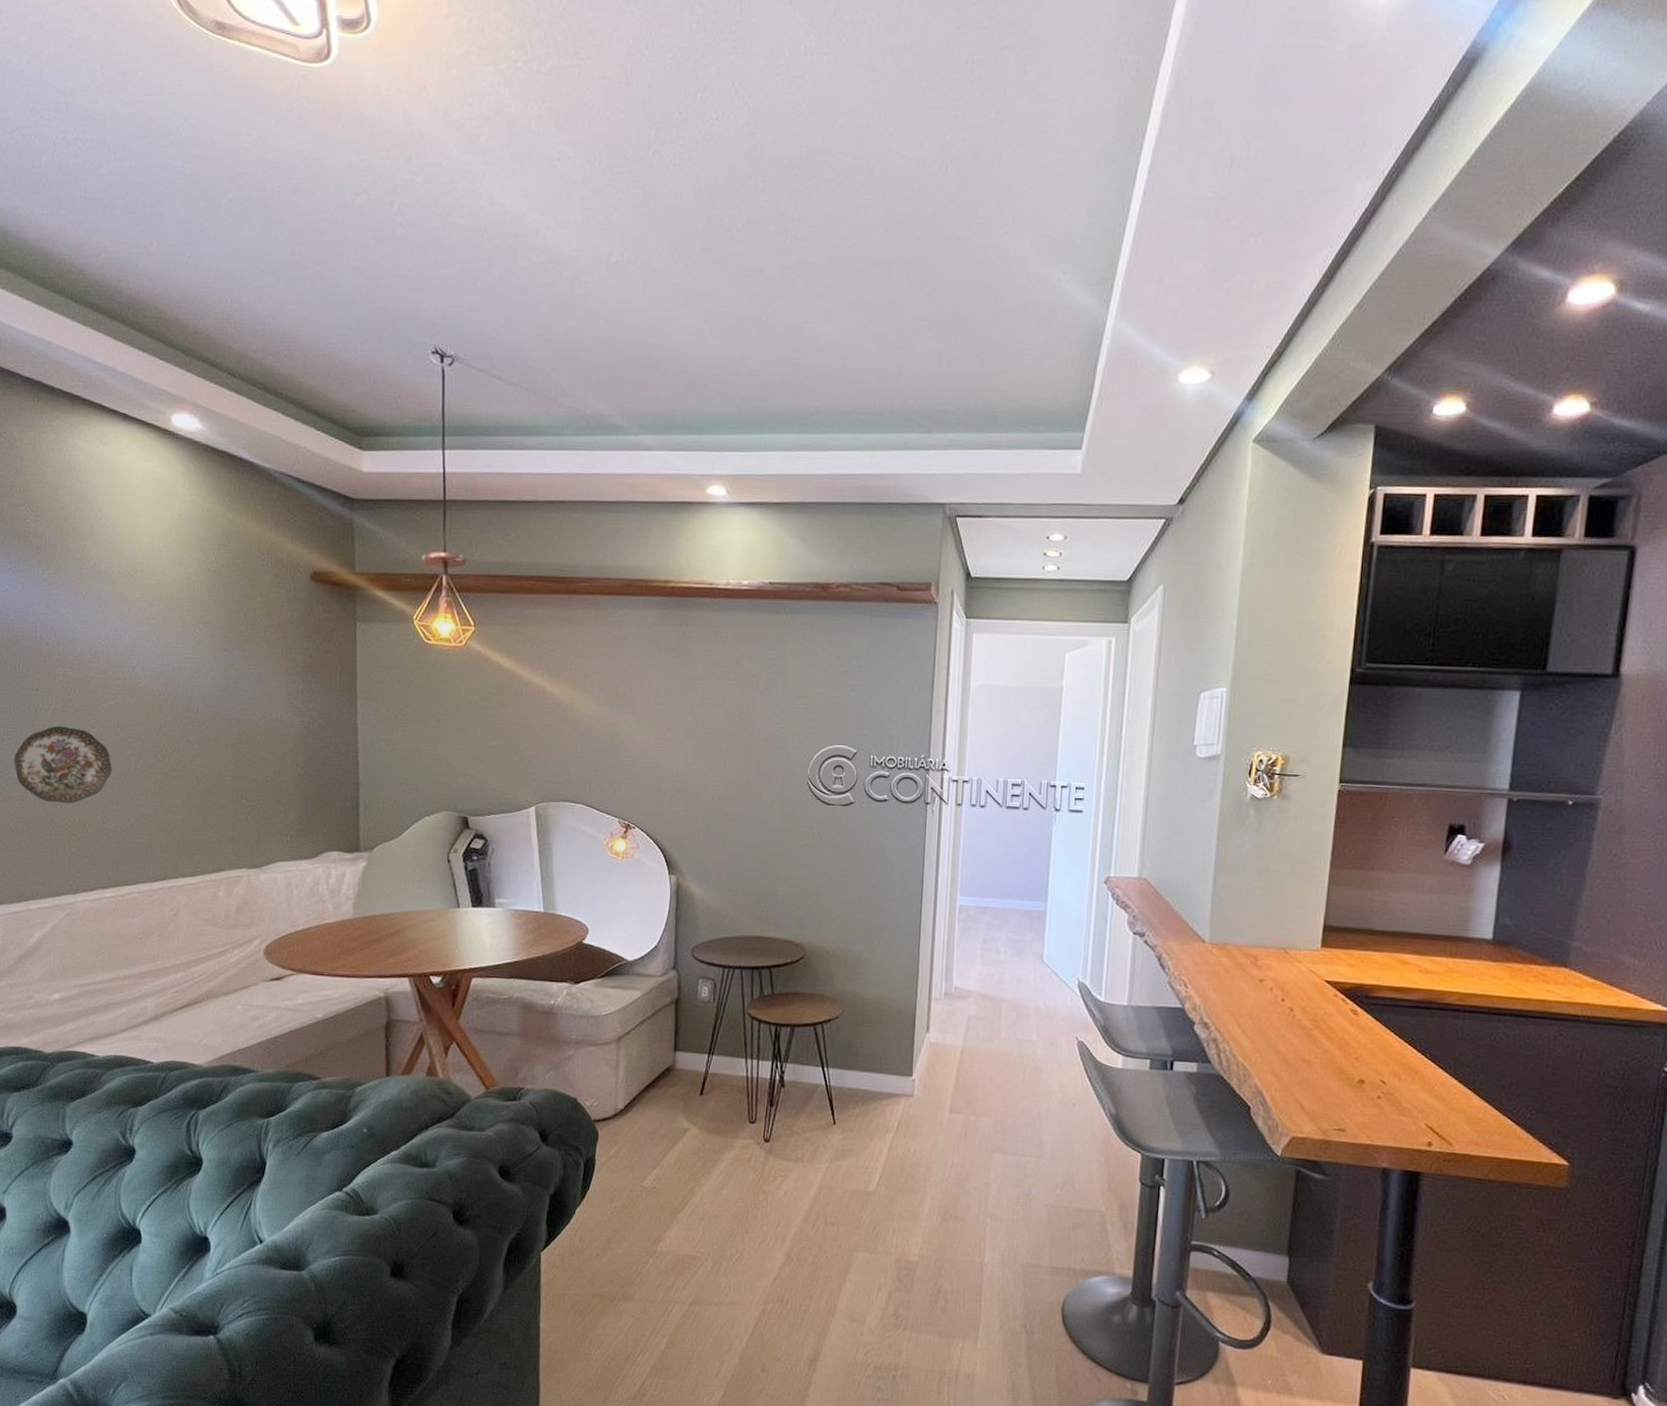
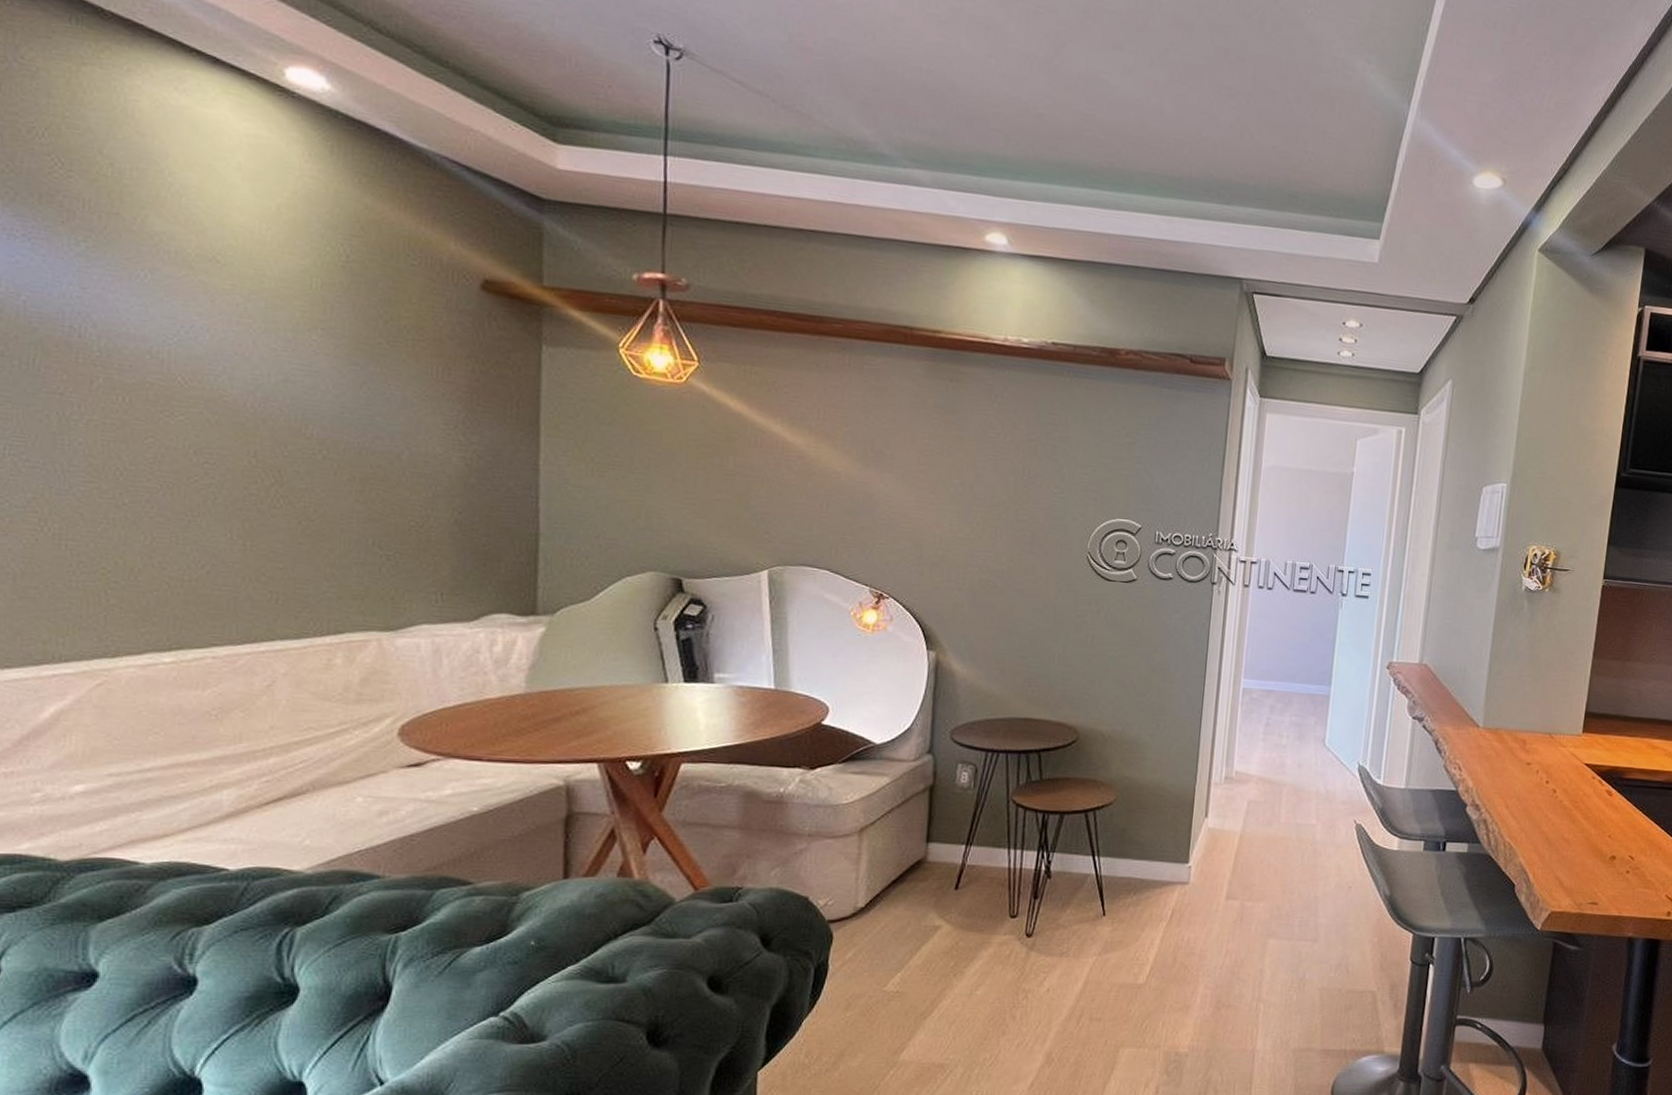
decorative plate: present [14,725,112,804] -> none [21,441,179,543]

